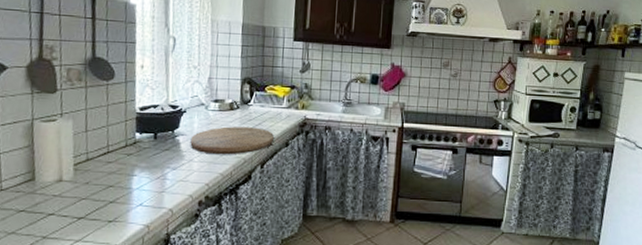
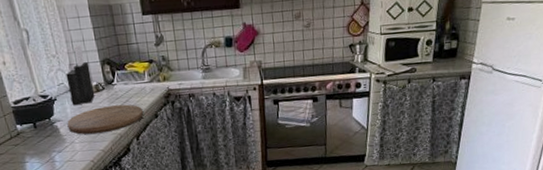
knife block: none [201,60,229,121] -> present [66,44,95,105]

